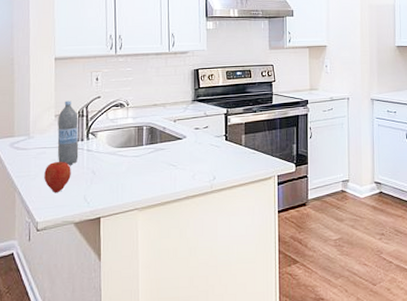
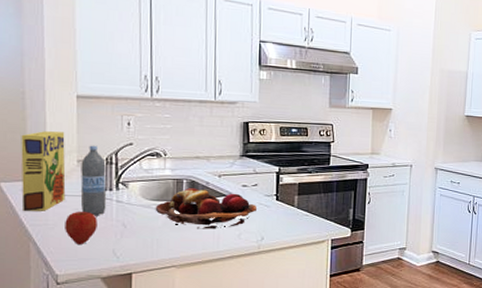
cereal box: none [9,91,45,165] -> present [21,131,66,212]
fruit basket: none [119,134,208,172] -> present [155,188,256,229]

